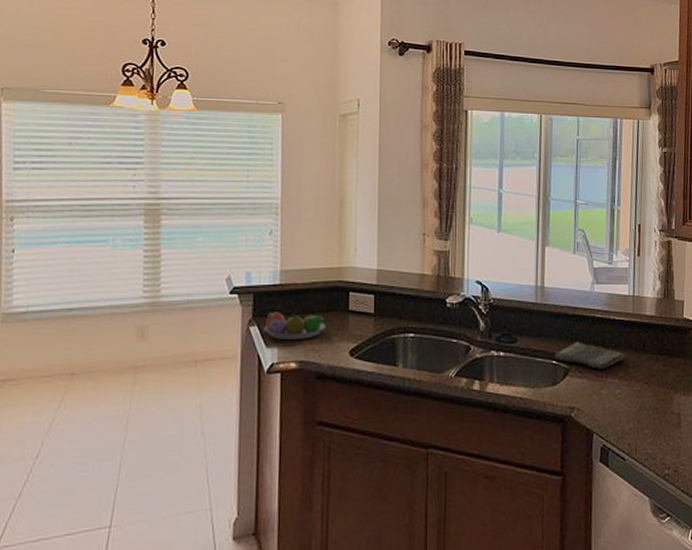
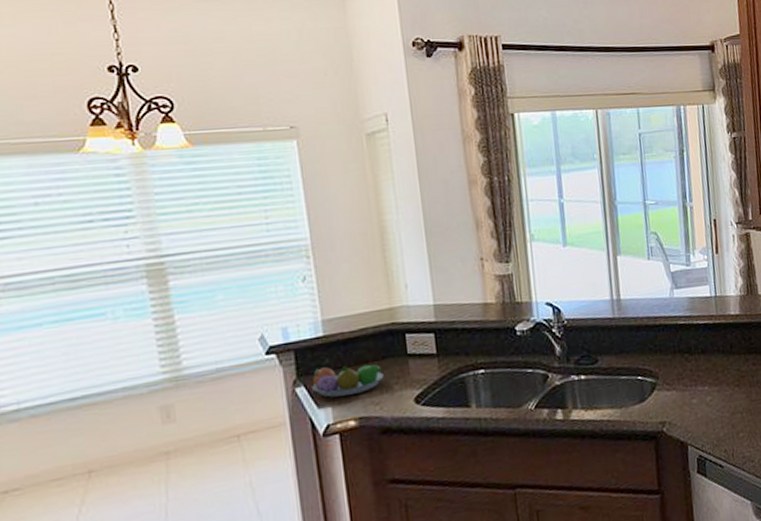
dish towel: present [555,342,626,369] -> none [639,352,714,379]

